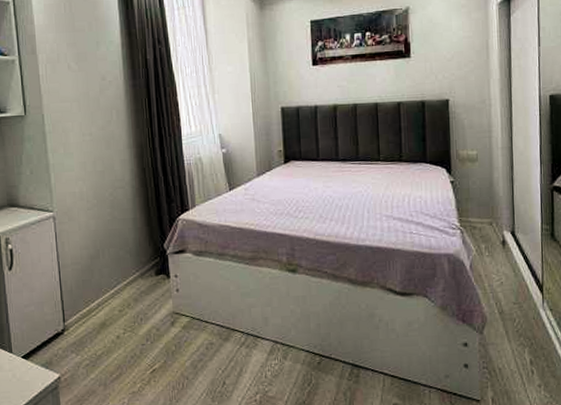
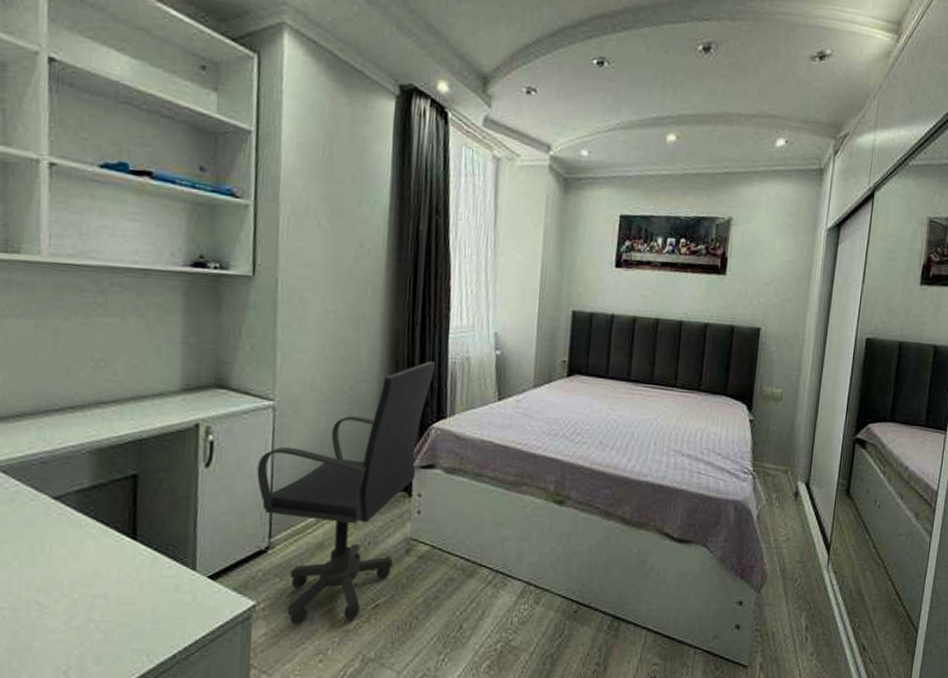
office chair: none [47,165,175,391] -> present [257,361,436,625]

